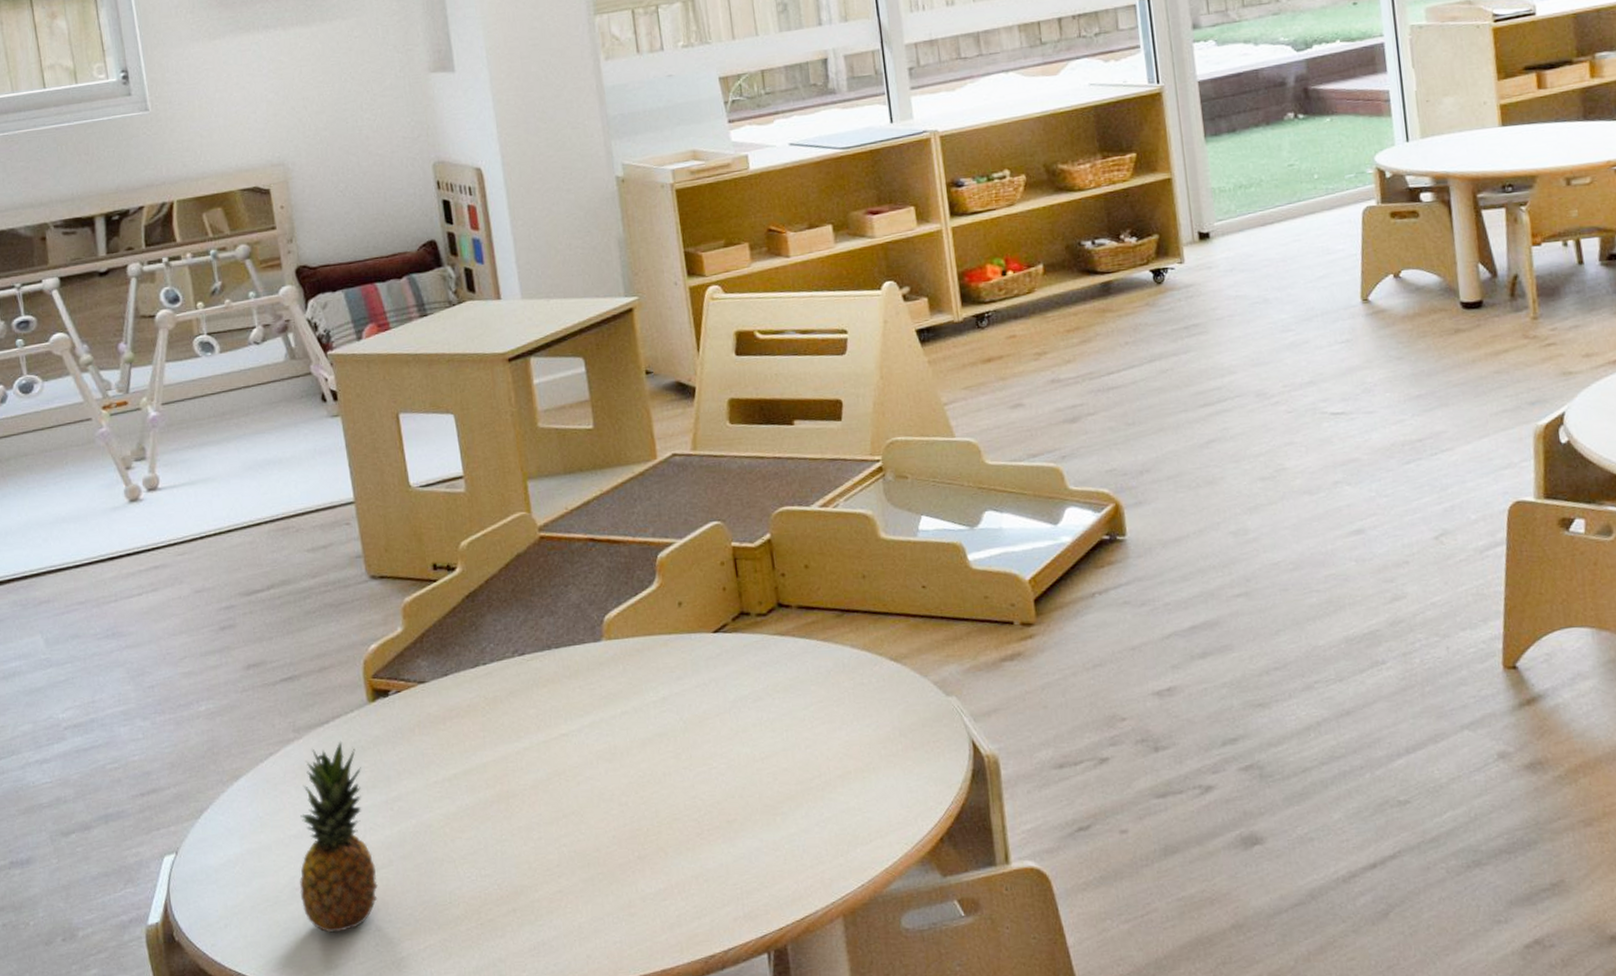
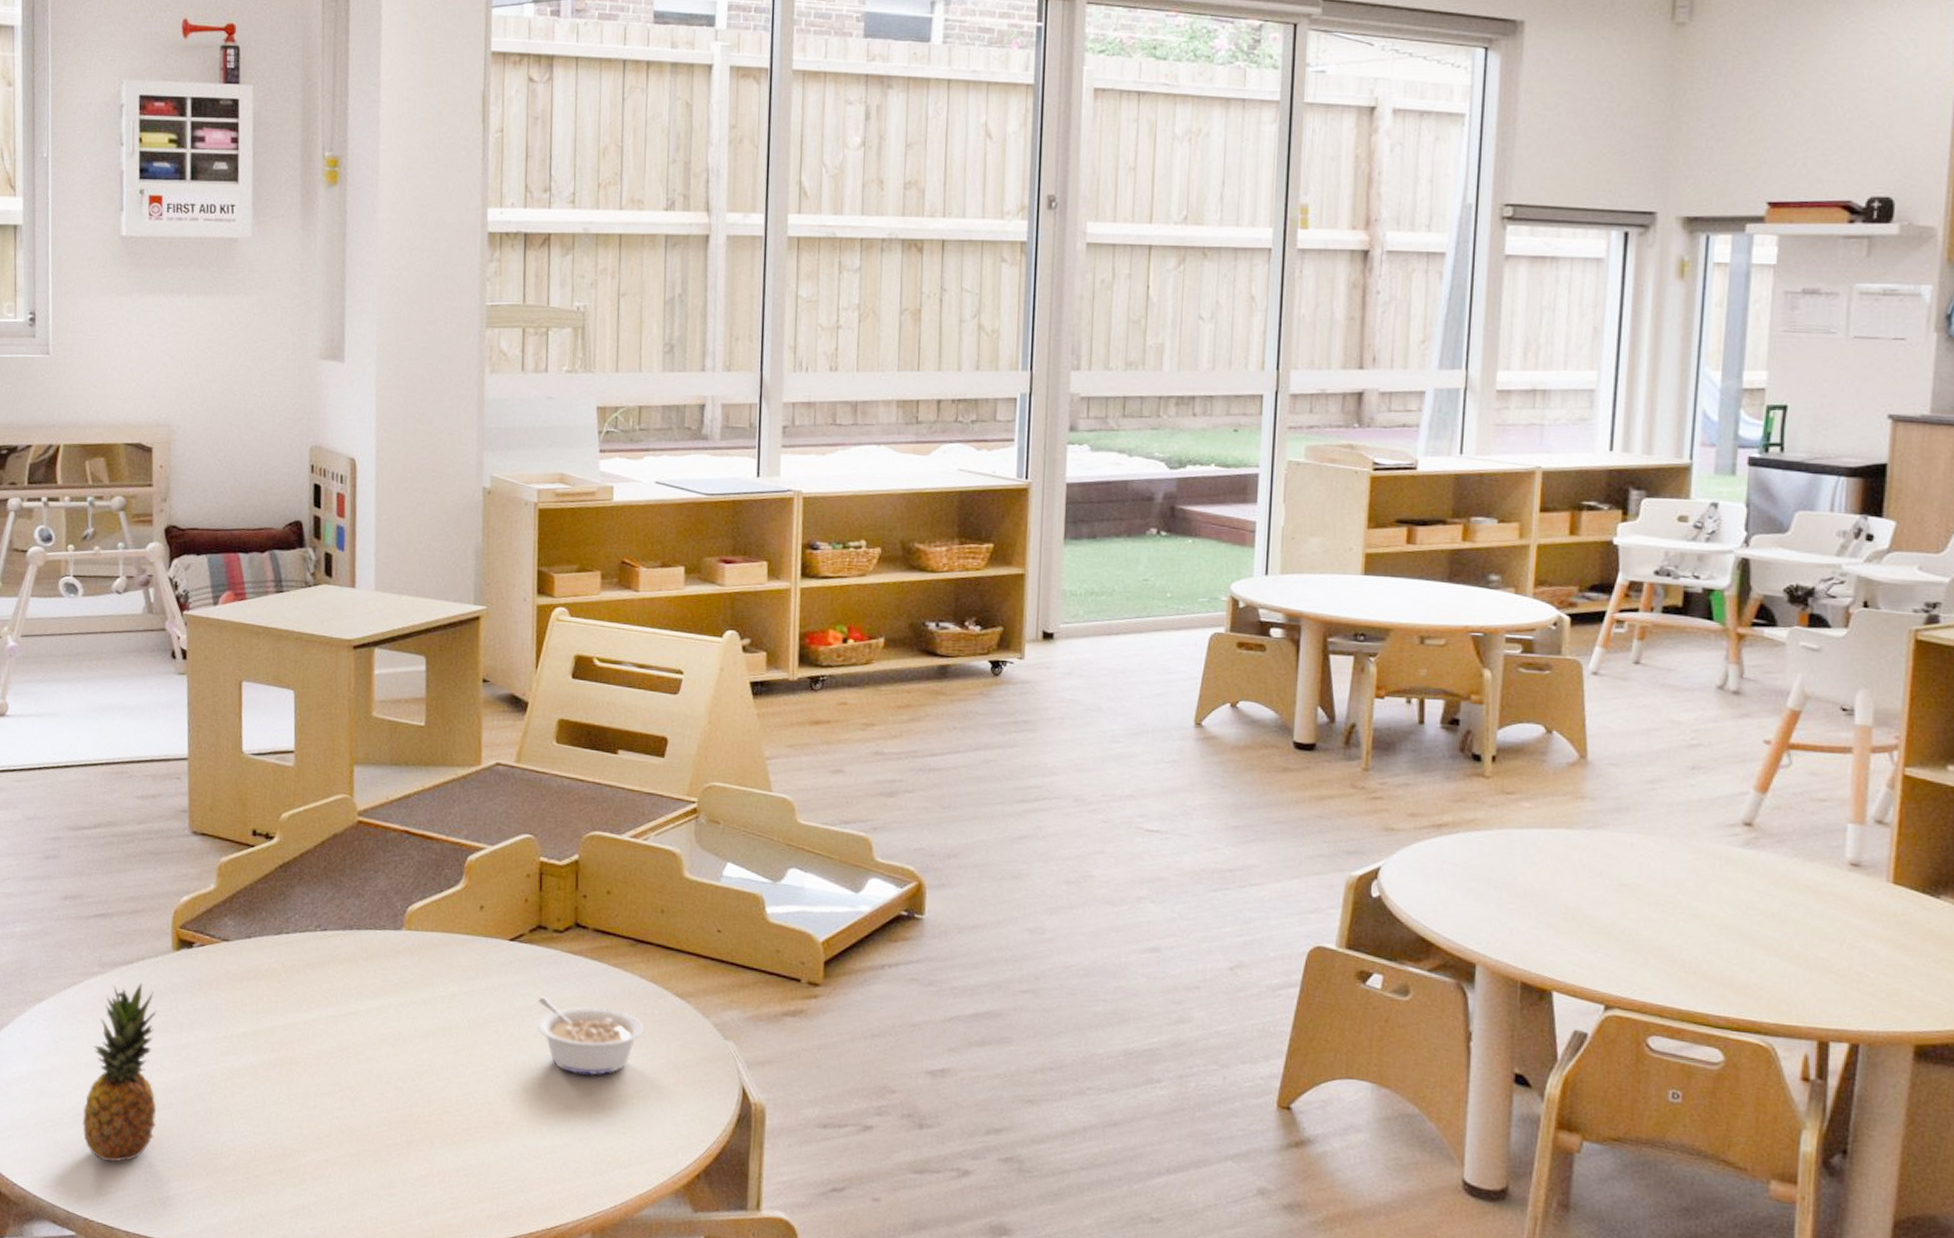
legume: none [751,684,863,757] -> present [536,996,643,1075]

